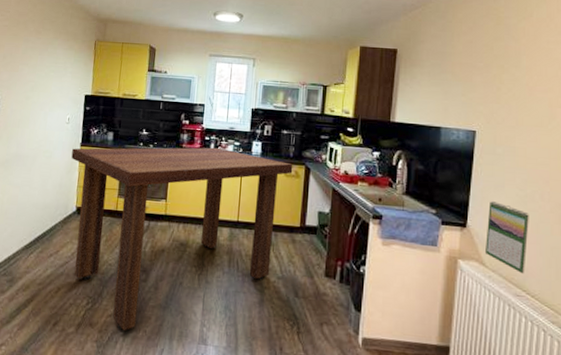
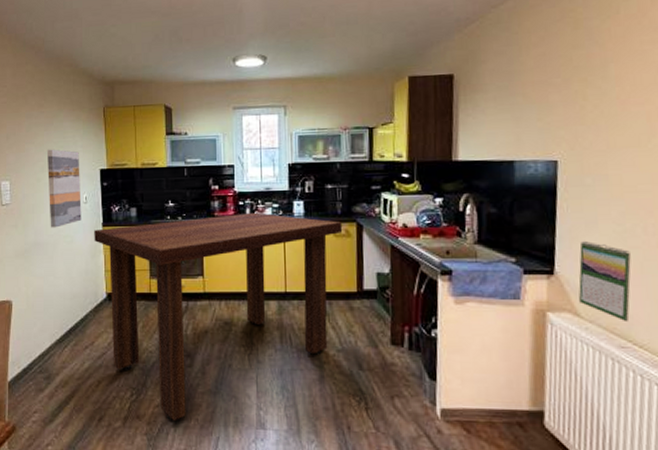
wall art: none [32,71,68,143] -> present [46,149,82,228]

